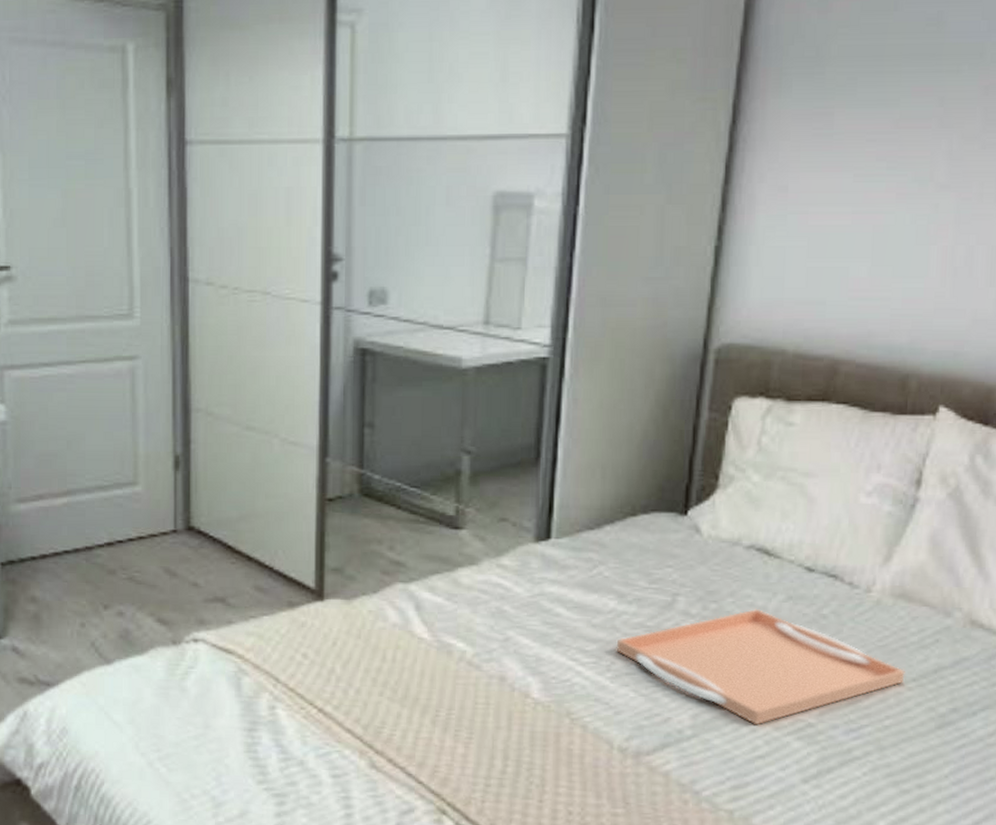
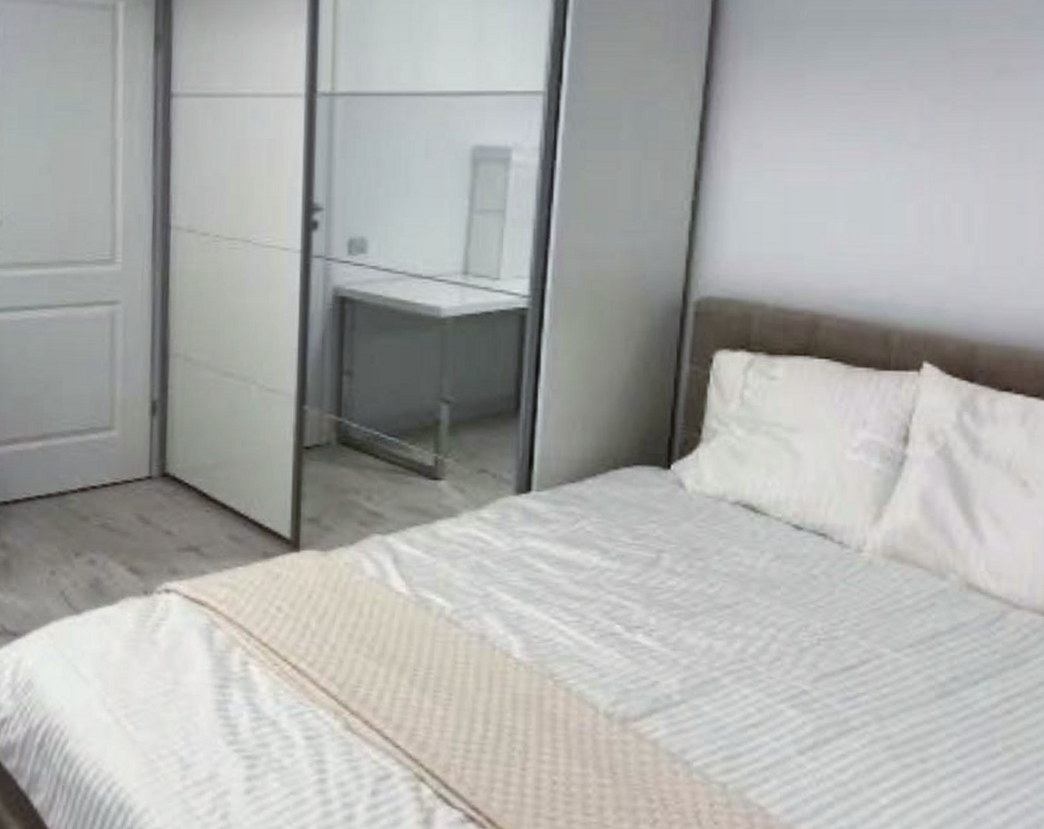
serving tray: present [616,608,905,724] -> none [600,567,901,690]

